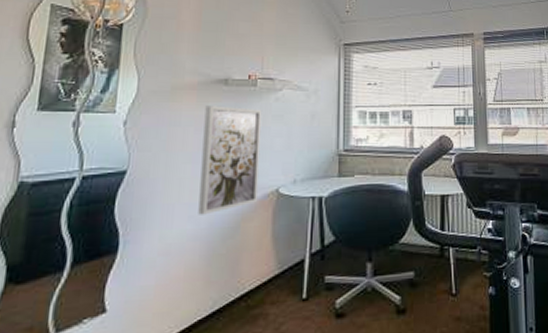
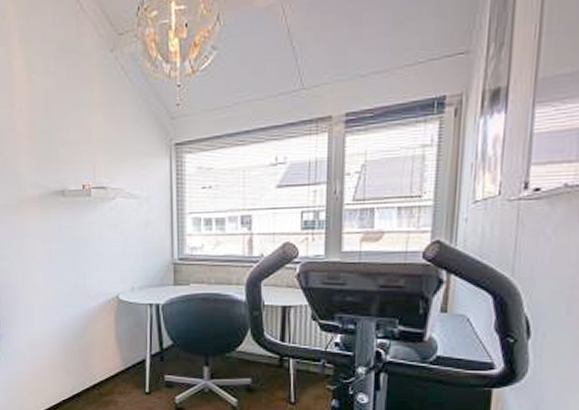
wall art: present [198,106,262,215] -> none [48,217,101,316]

